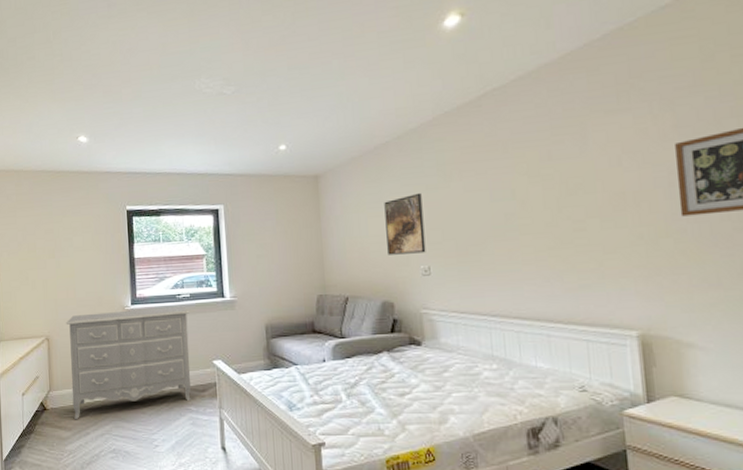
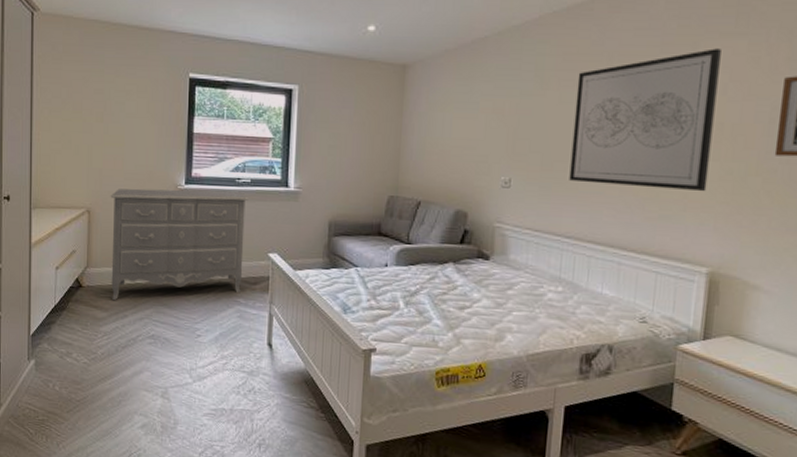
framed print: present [384,192,426,255] -> none [469,97,514,163]
wall art: none [477,125,621,263] -> present [569,48,721,192]

